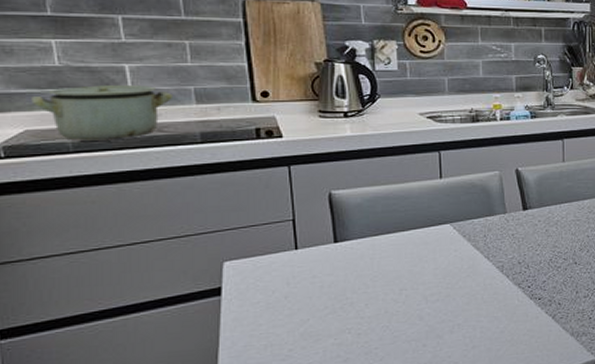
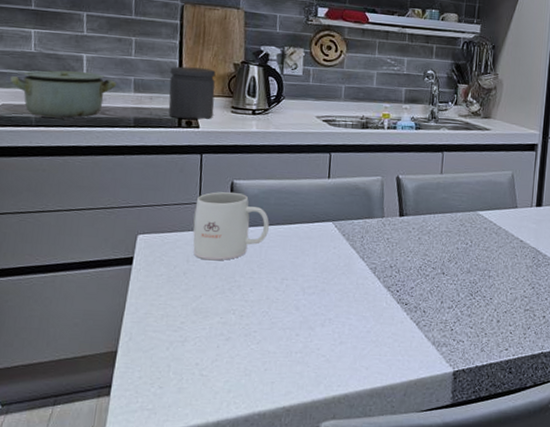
jar: none [238,70,298,130] -> present [168,66,216,120]
mug: none [289,203,378,280] -> present [192,191,269,261]

